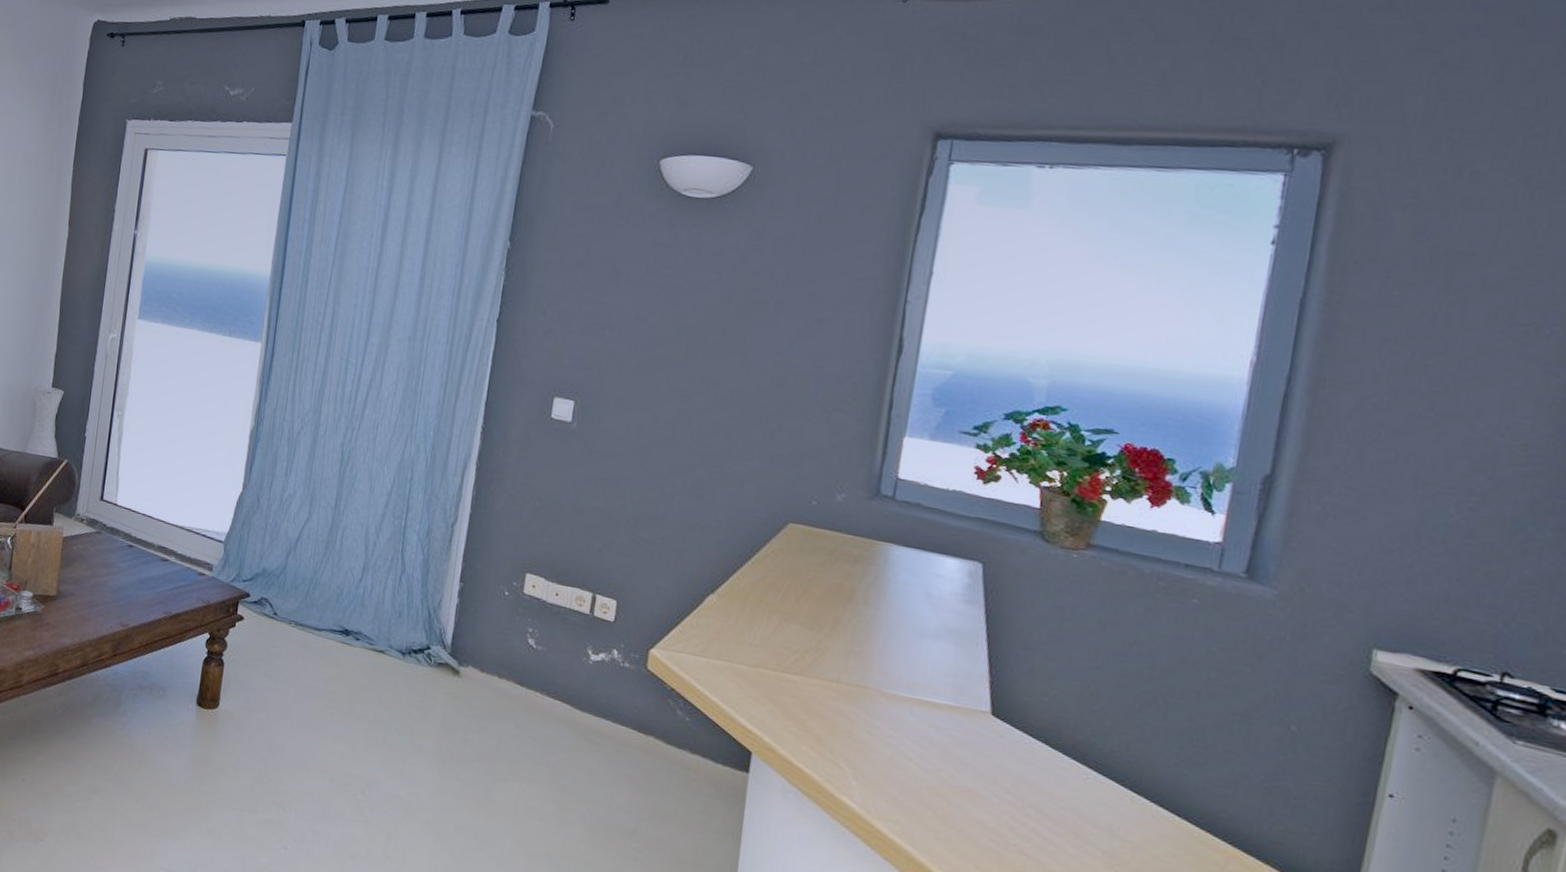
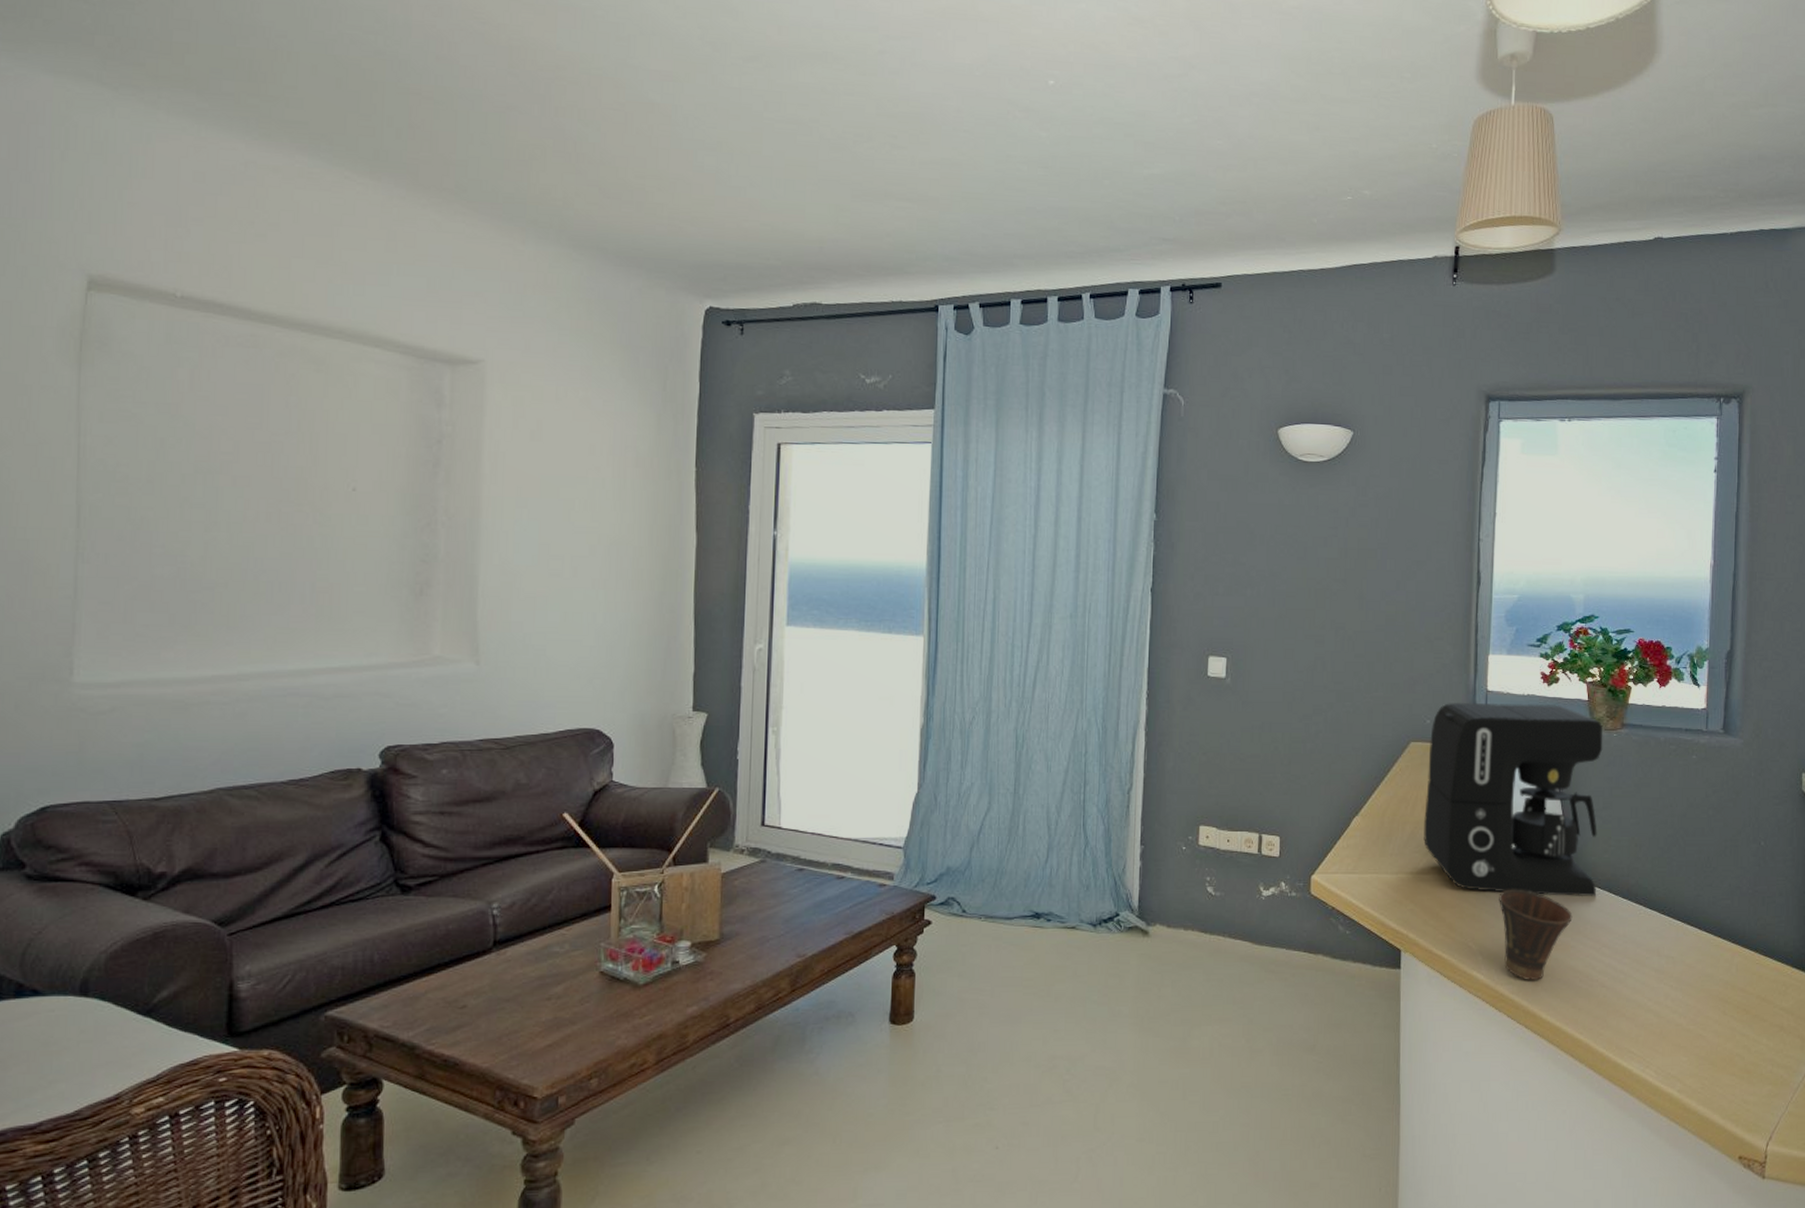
coffee maker: none [794,485,1058,744] -> present [1424,702,1603,897]
cup: none [885,713,988,826] -> present [1499,889,1573,981]

